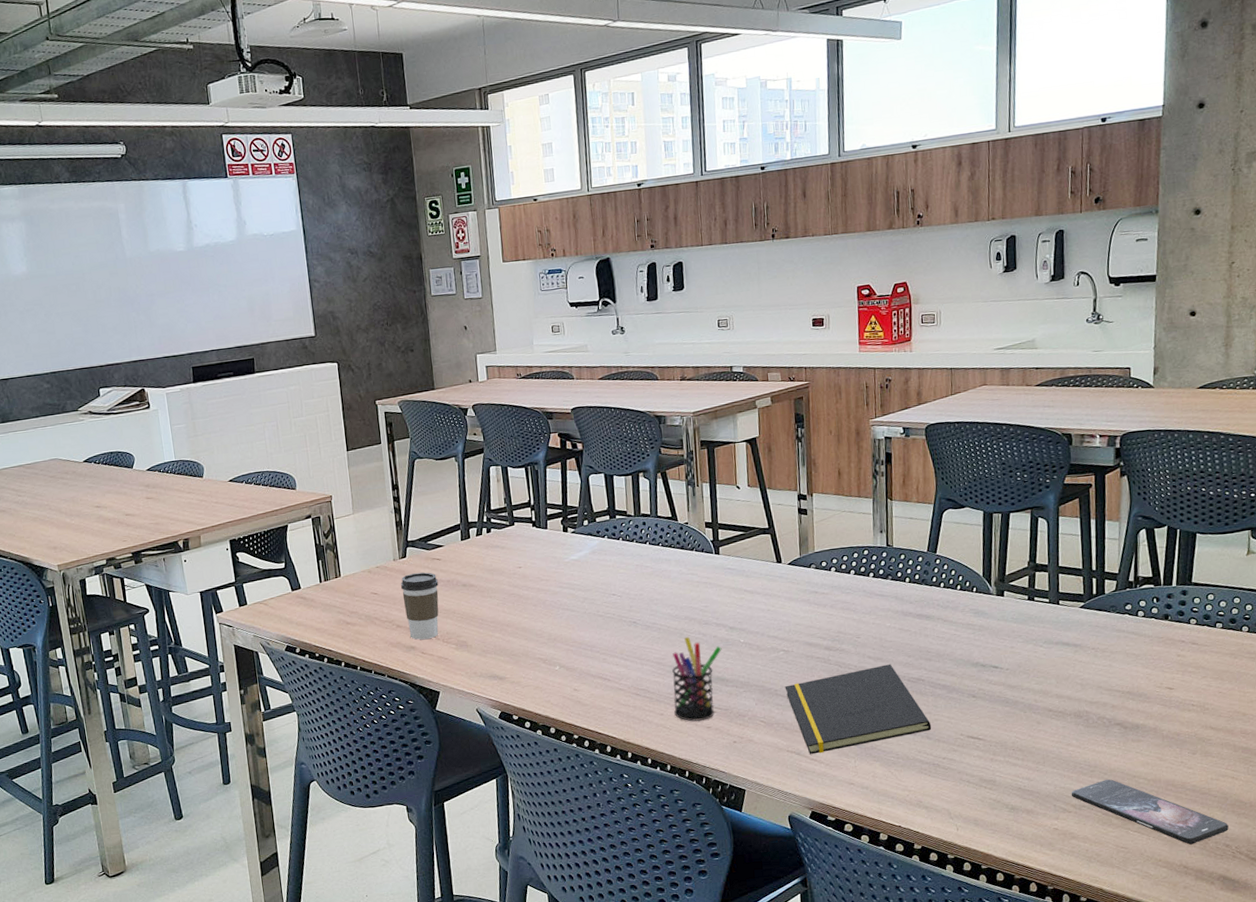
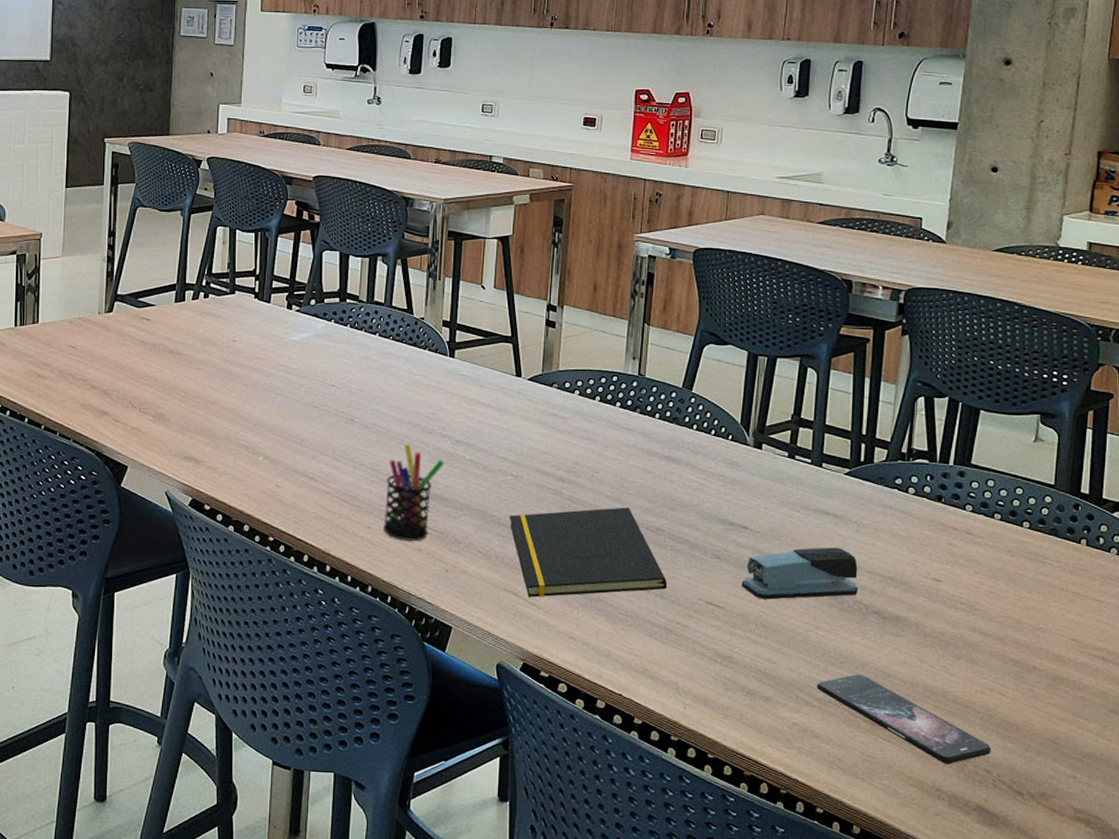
coffee cup: present [400,572,439,640] -> none [101,331,144,406]
stapler: none [996,672,1101,727] -> present [741,547,859,600]

